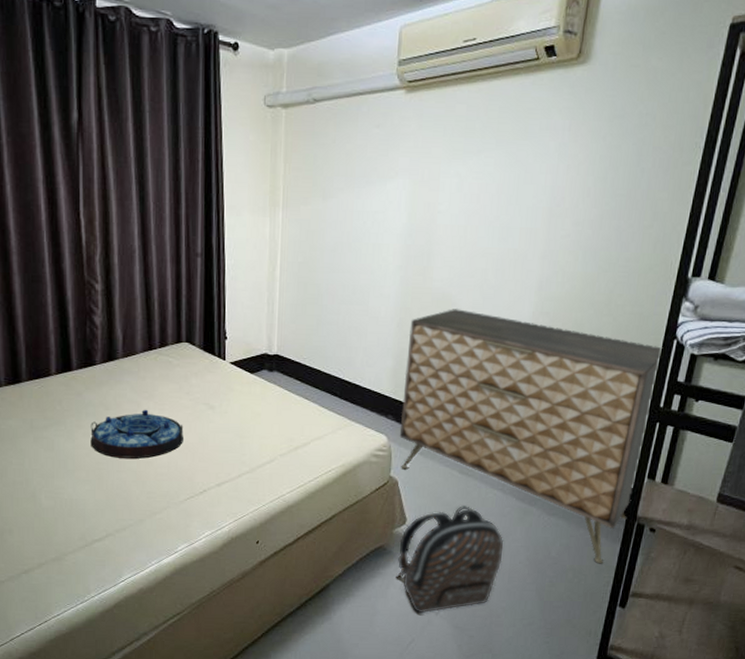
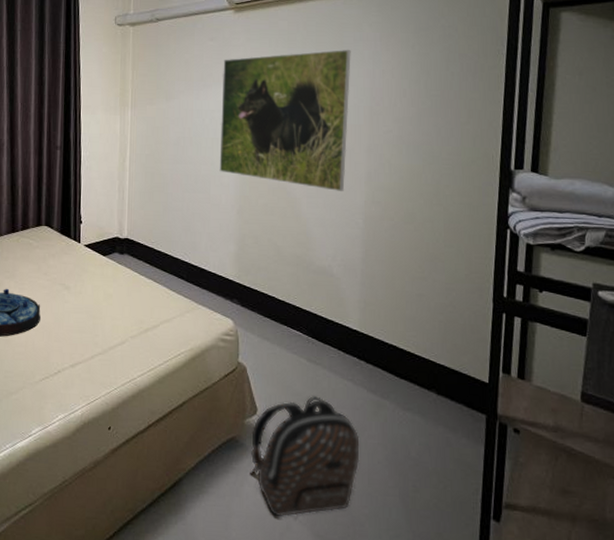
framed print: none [380,139,535,302] -> present [219,49,351,191]
dresser: present [399,309,663,563] -> none [245,197,497,467]

